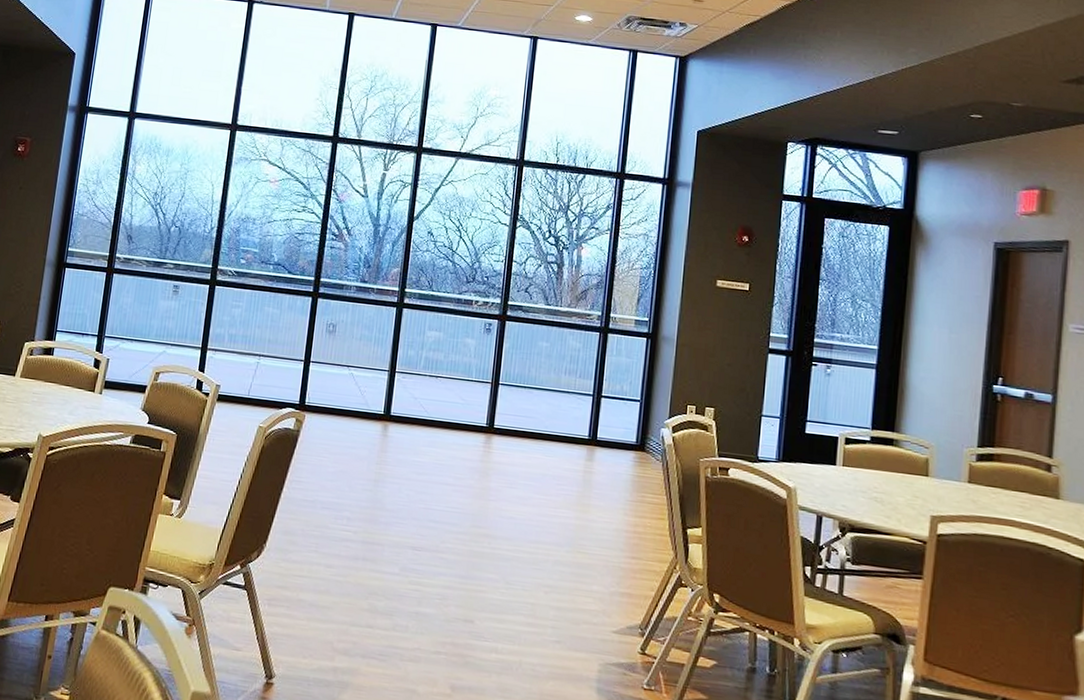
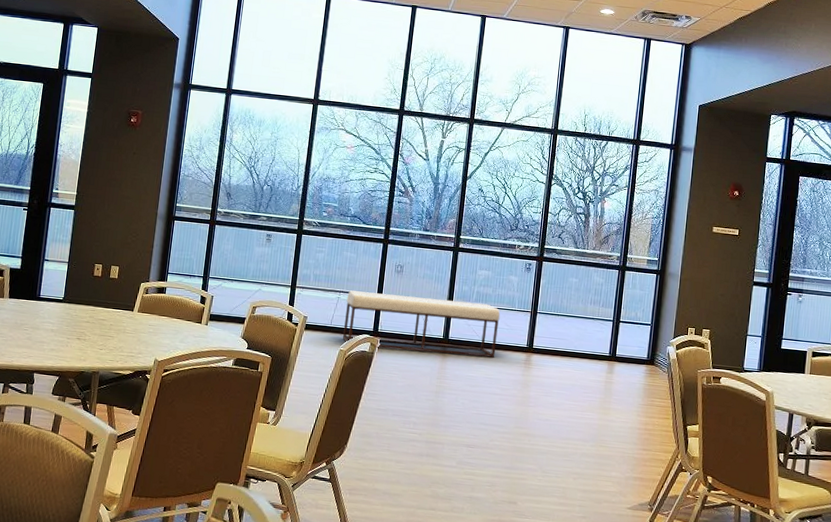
bench: none [263,354,454,439] -> present [343,290,500,358]

